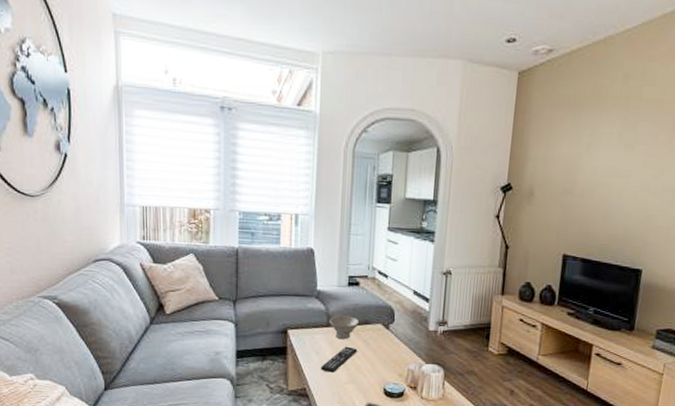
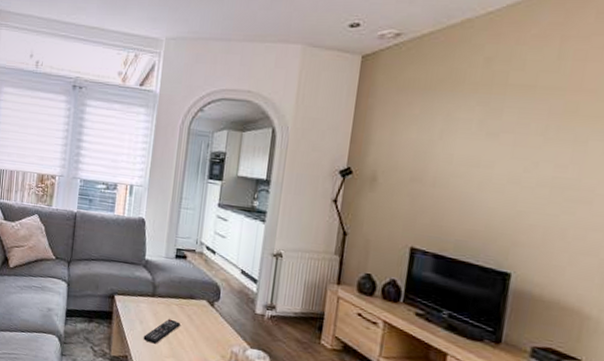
bowl: present [329,315,359,340] -> none [155,286,184,312]

